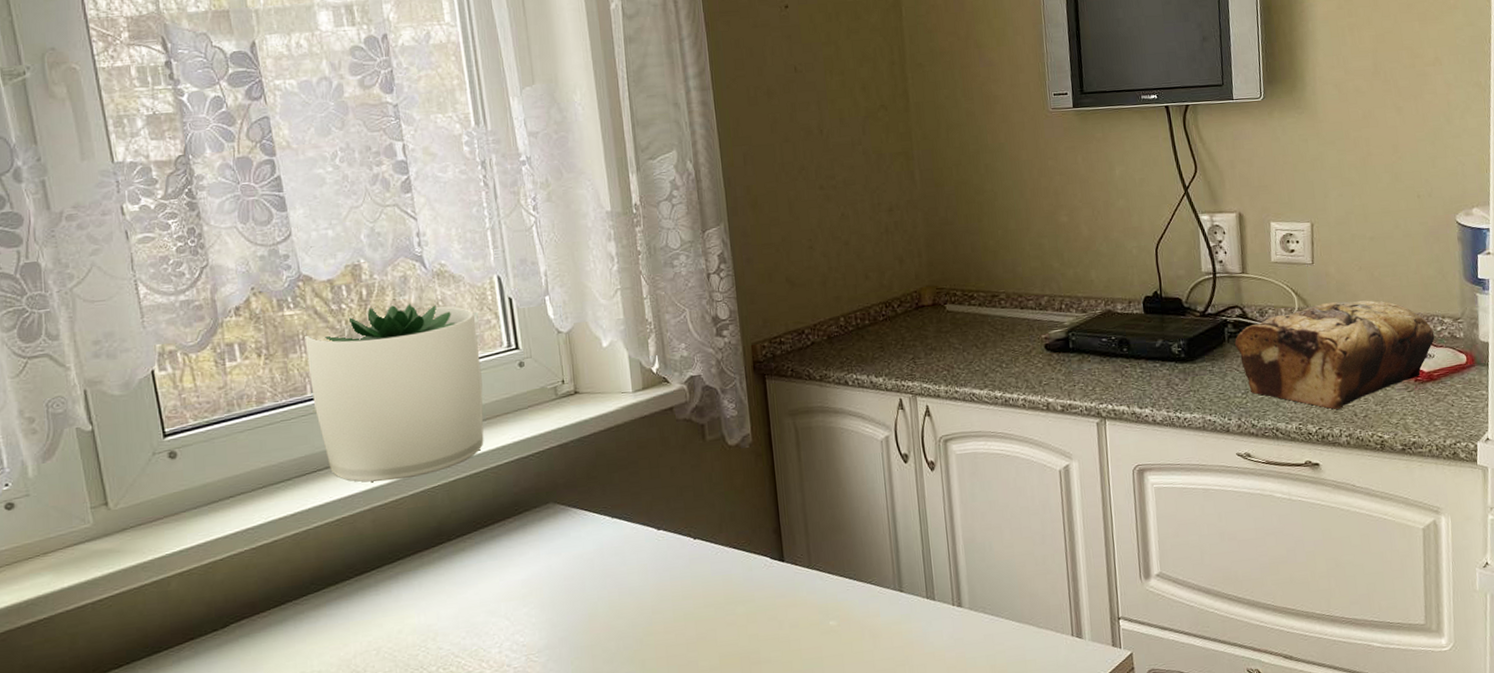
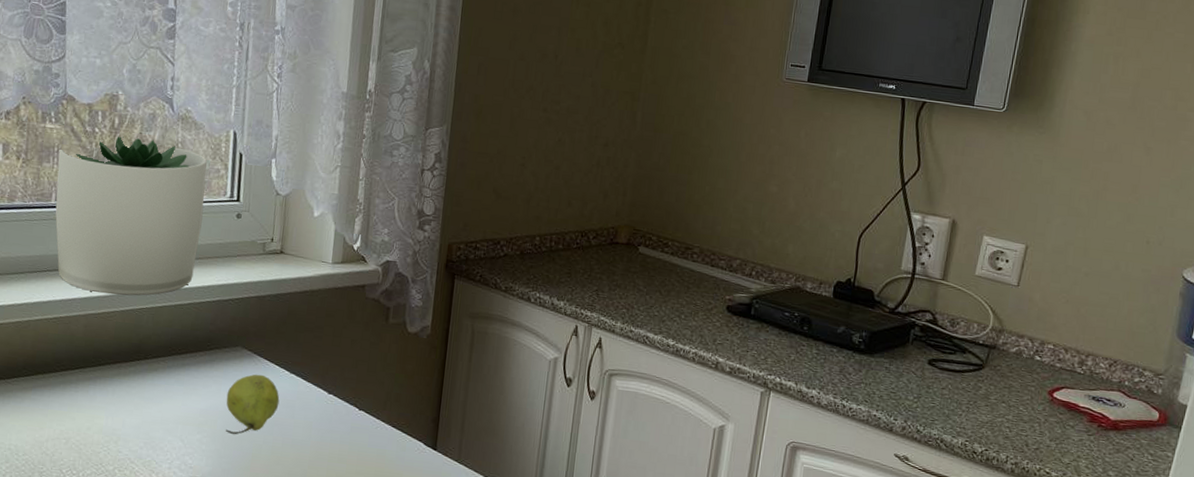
fruit: none [547,527,607,599] -> present [226,374,280,435]
bread loaf: present [1234,300,1435,410] -> none [917,327,1131,436]

